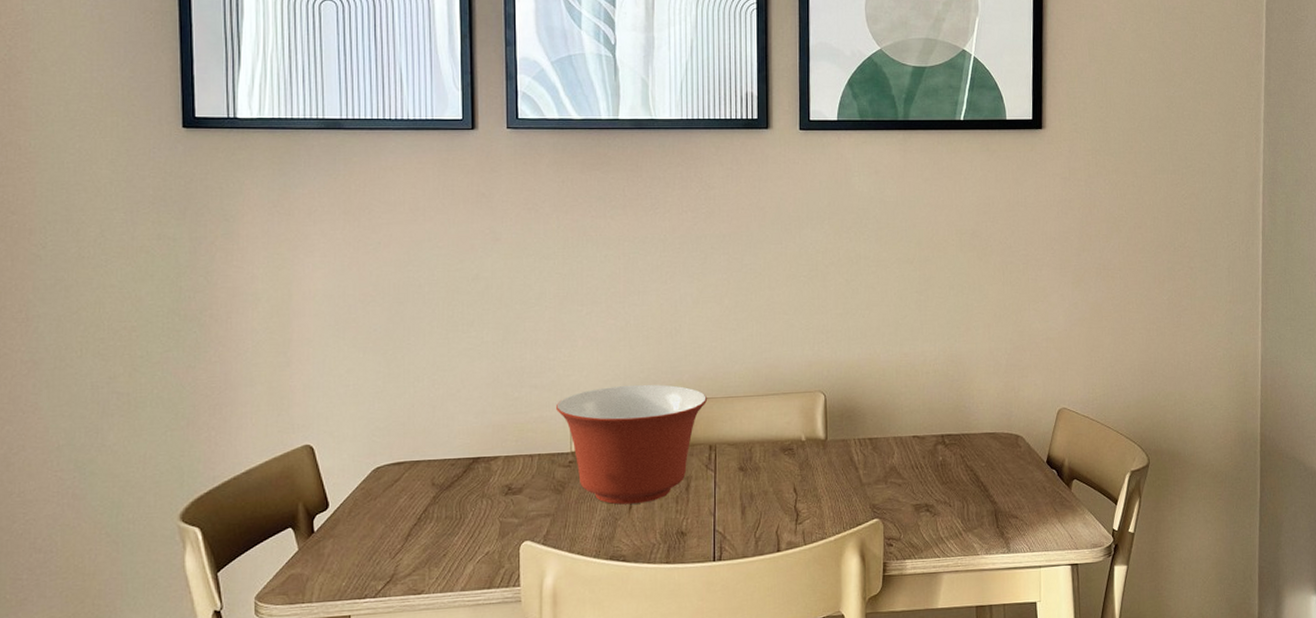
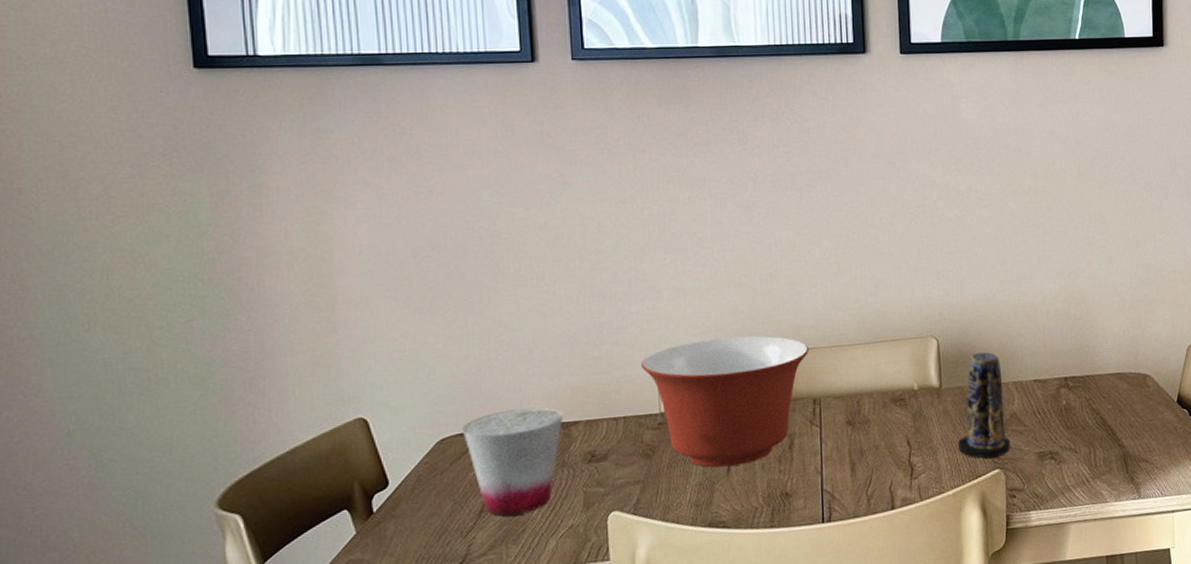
cup: none [395,442,485,541] -> present [461,407,564,516]
candle: none [841,407,890,508] -> present [958,351,1011,458]

